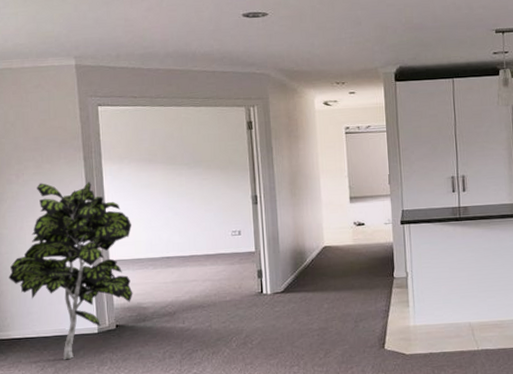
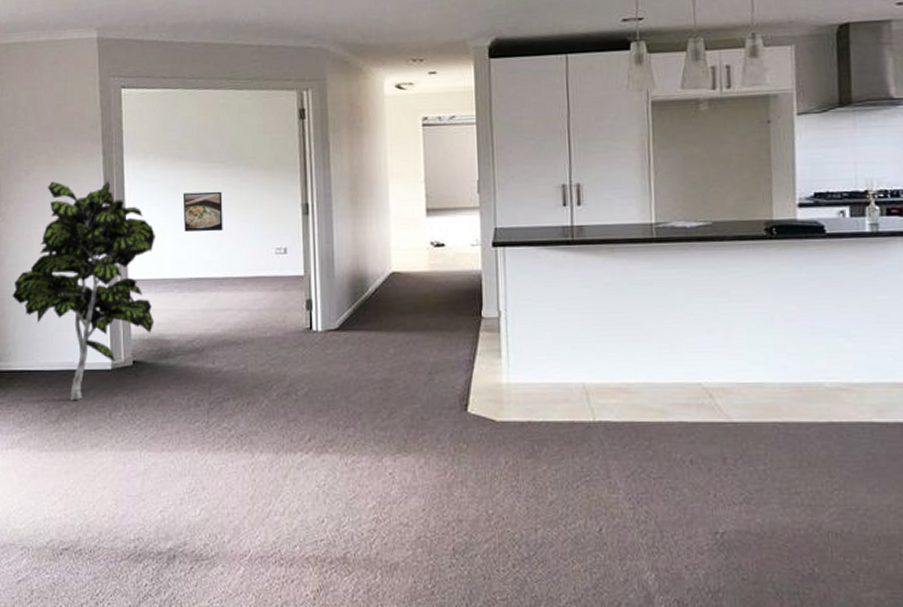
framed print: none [153,187,188,221] -> present [182,191,223,232]

